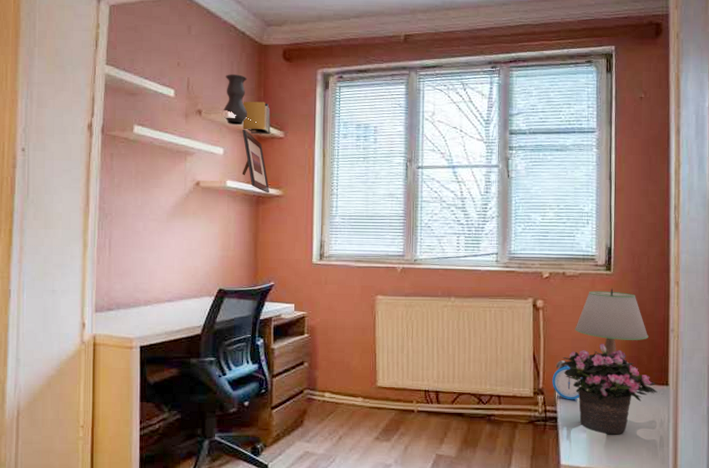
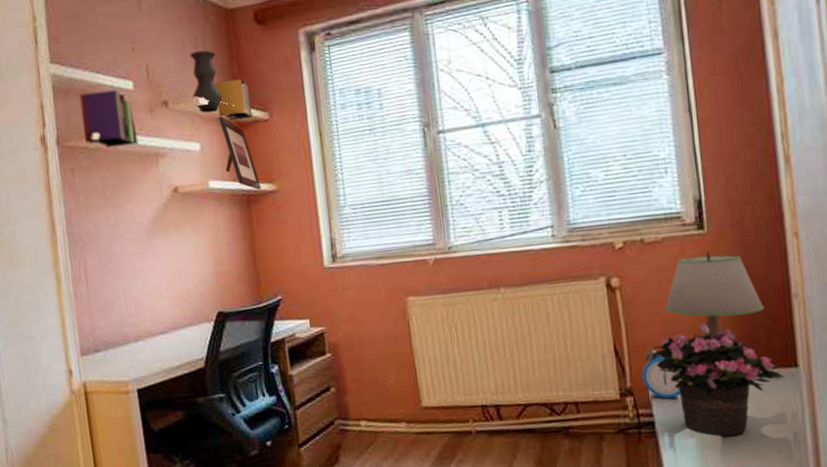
books: none [126,94,172,142] -> present [79,89,139,149]

